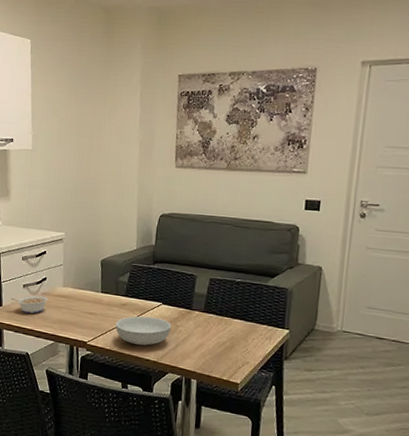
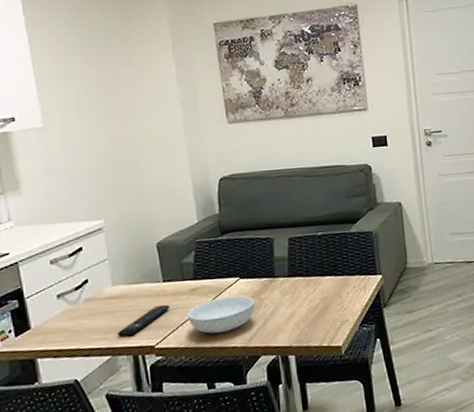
legume: present [11,295,49,314] -> none [42,303,95,331]
remote control: none [61,310,104,330] -> present [118,304,171,338]

